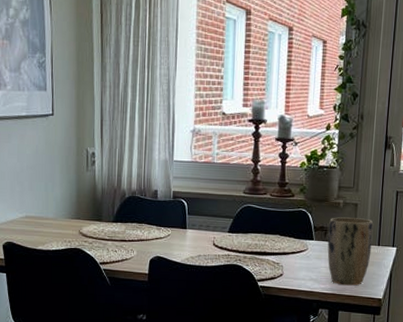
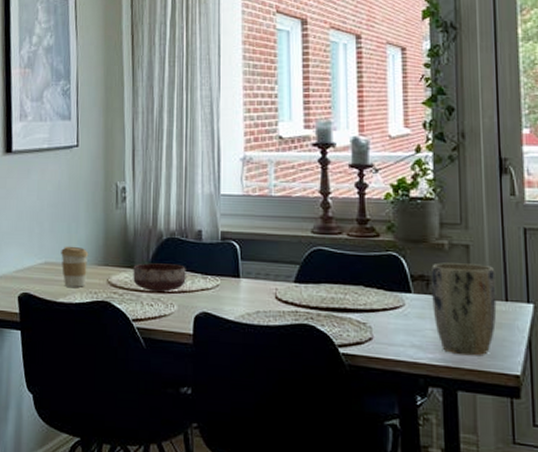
coffee cup: none [39,202,63,237] -> present [61,246,89,287]
bowl: none [101,217,144,241] -> present [133,263,186,293]

